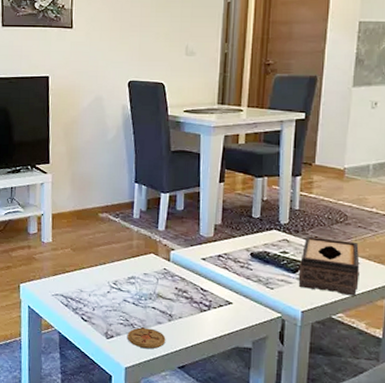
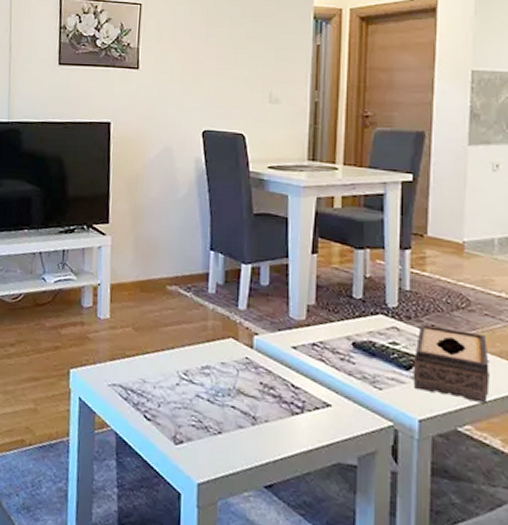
coaster: present [127,327,166,349] -> none [200,431,249,461]

